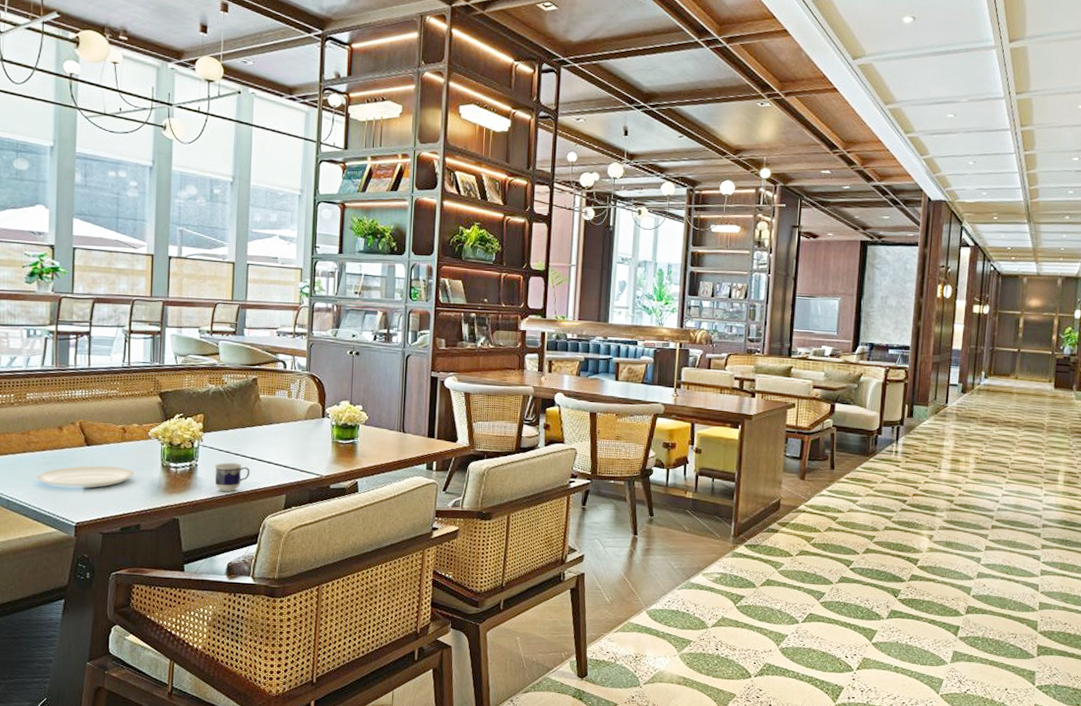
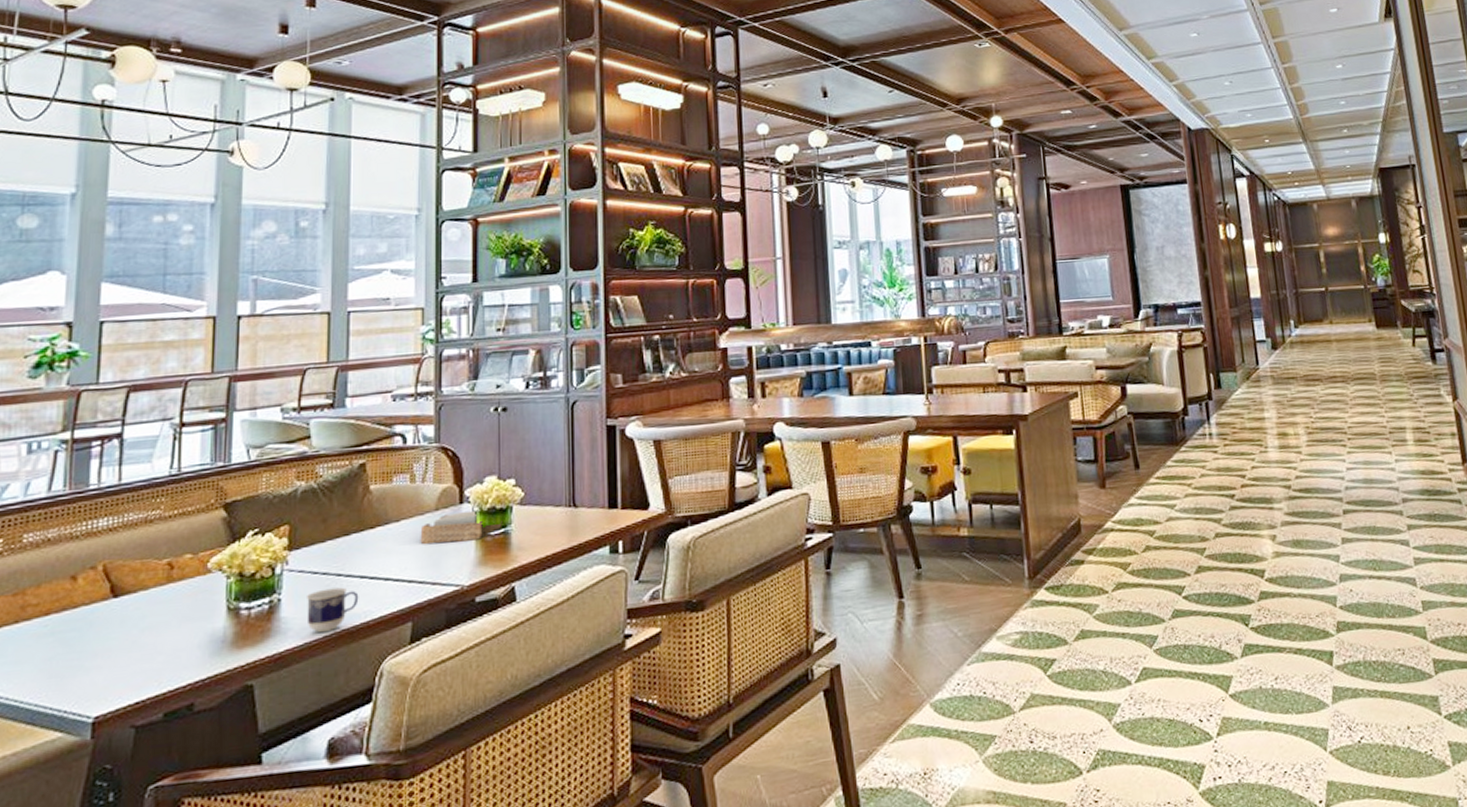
plate: present [37,465,135,489] -> none [35,621,186,668]
napkin holder: none [293,423,352,446] -> present [420,510,502,545]

